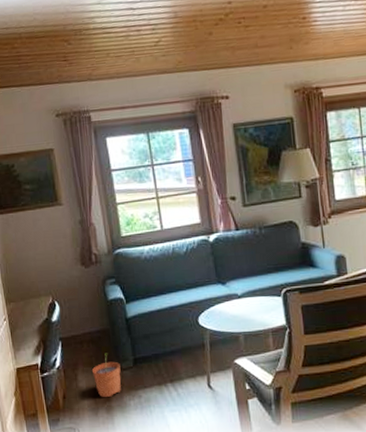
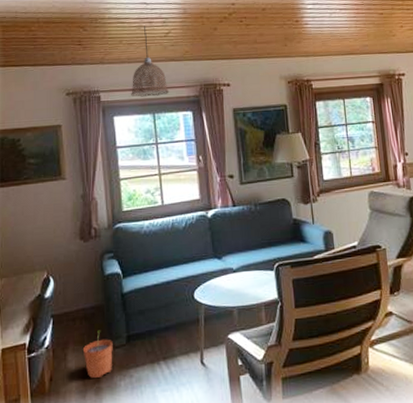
pendant lamp: none [122,34,163,115] -> present [131,25,170,97]

